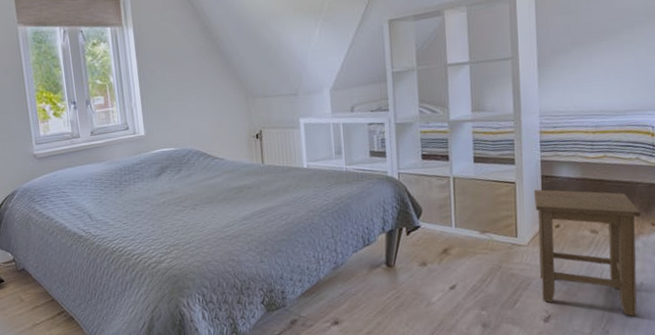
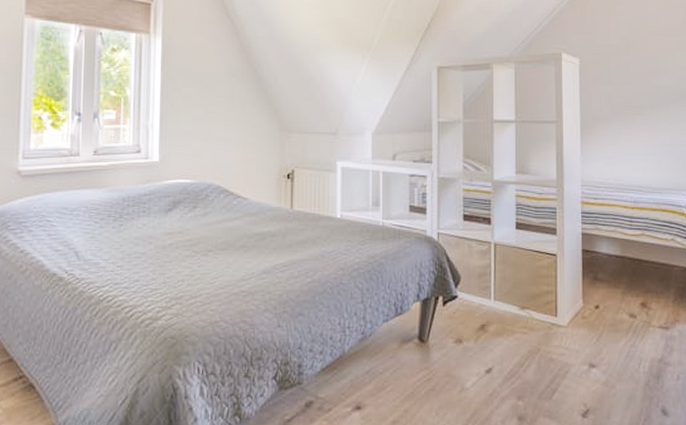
stool: present [534,189,641,317] -> none [575,264,677,415]

